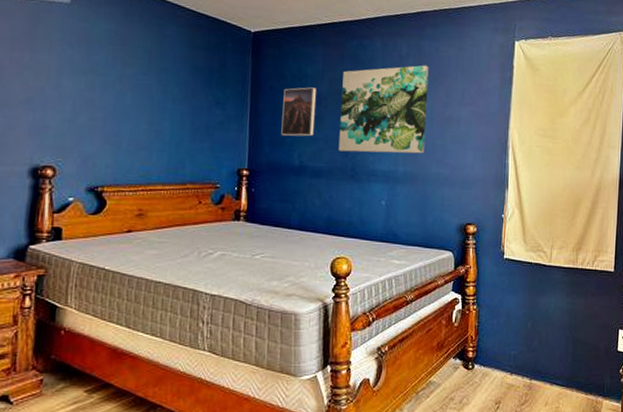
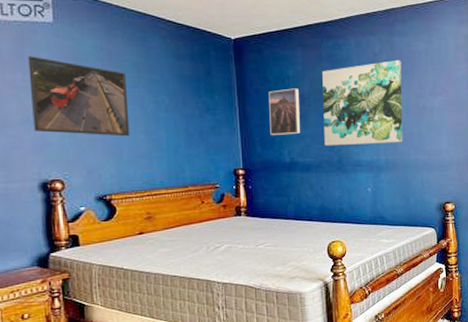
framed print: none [33,35,137,126] -> present [28,56,130,137]

